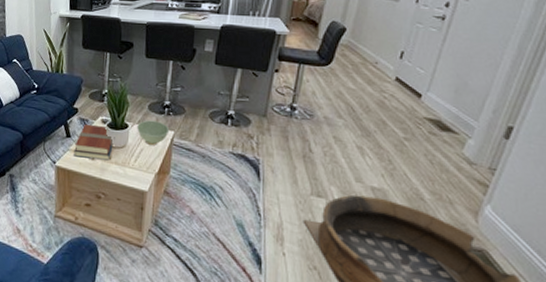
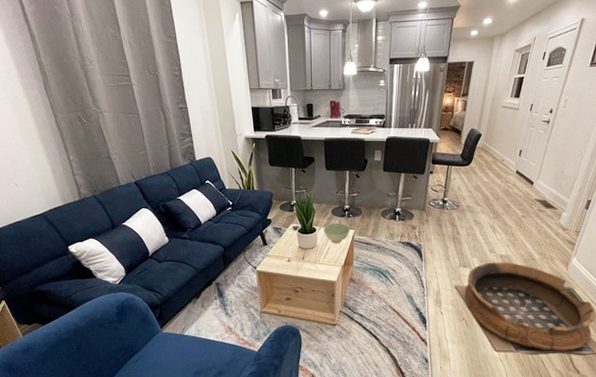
books: present [74,123,115,161] -> none [271,231,306,261]

